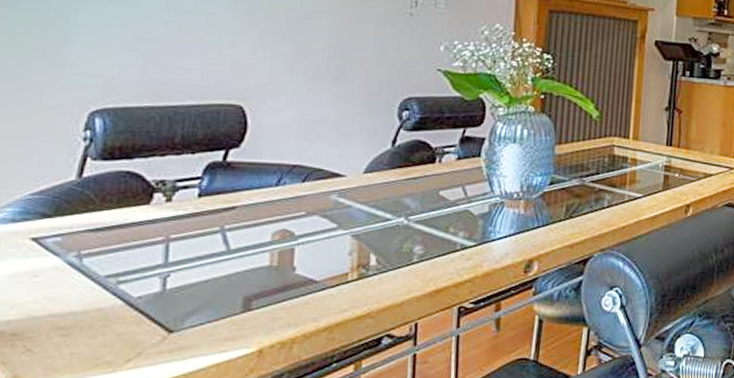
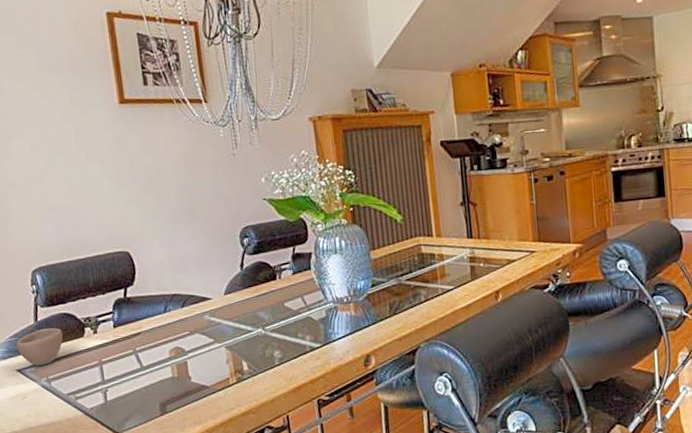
cup: none [39,188,119,236] -> present [16,328,63,367]

